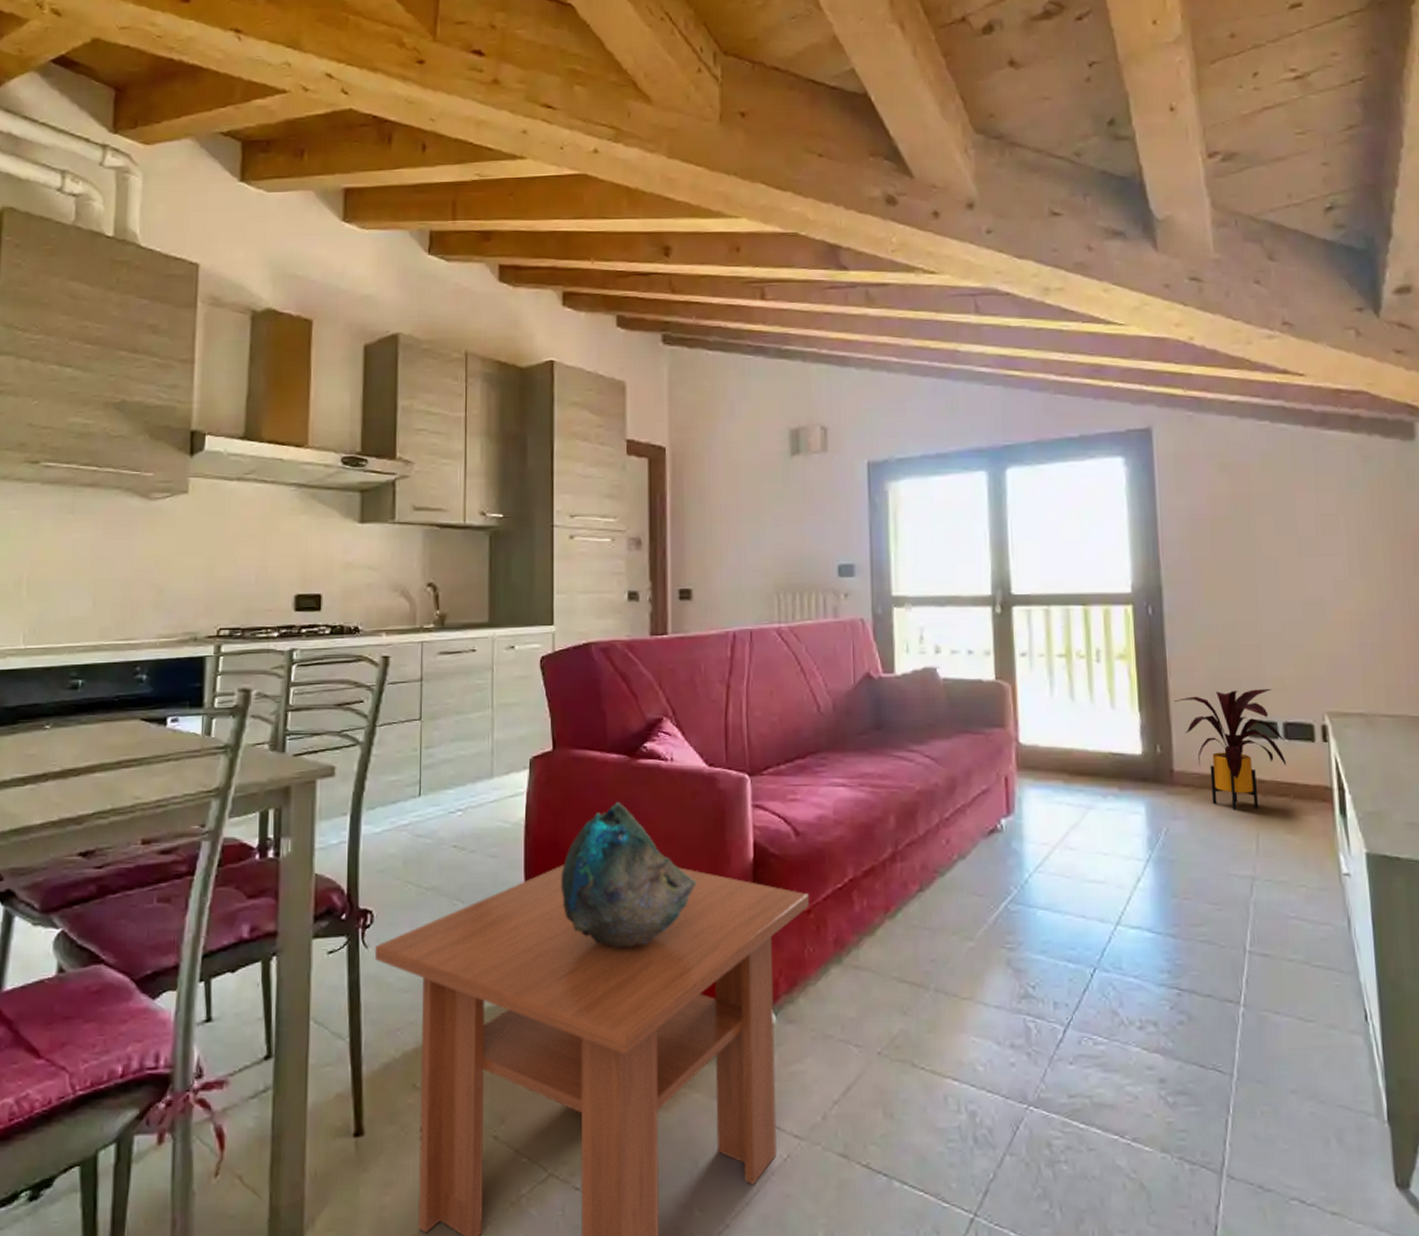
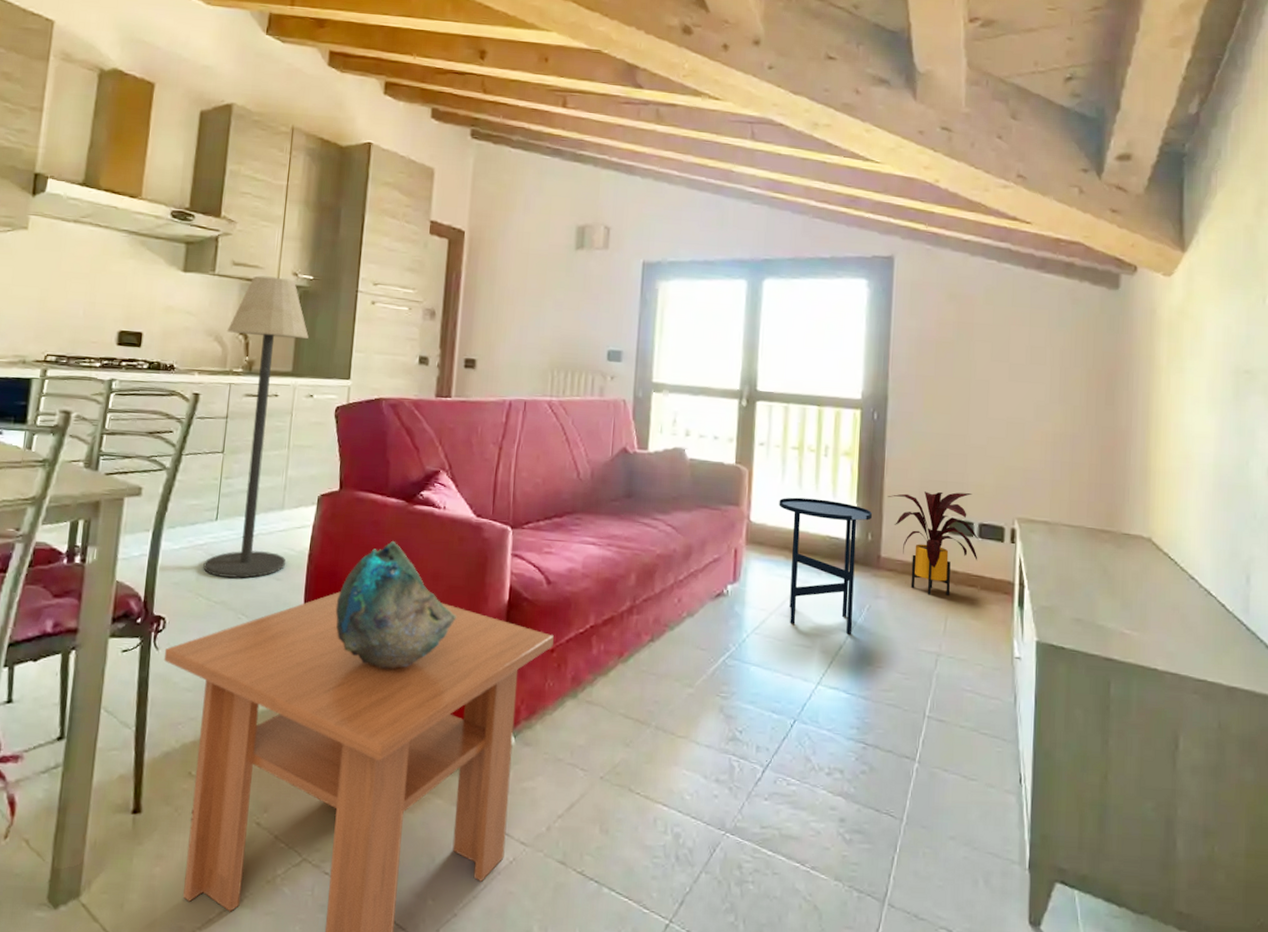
floor lamp: none [409,518,503,859] -> present [203,275,309,578]
side table: none [1050,711,1159,864] -> present [779,497,873,634]

